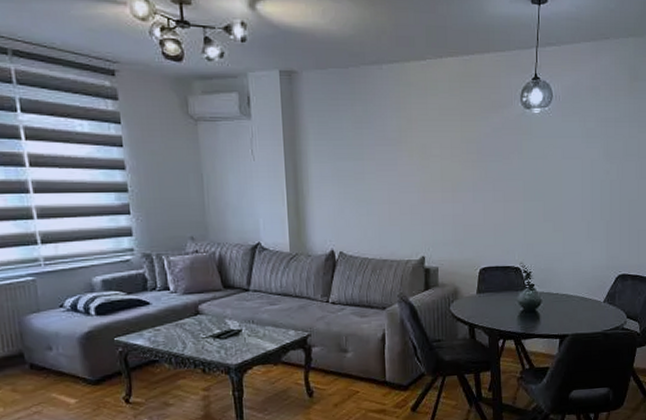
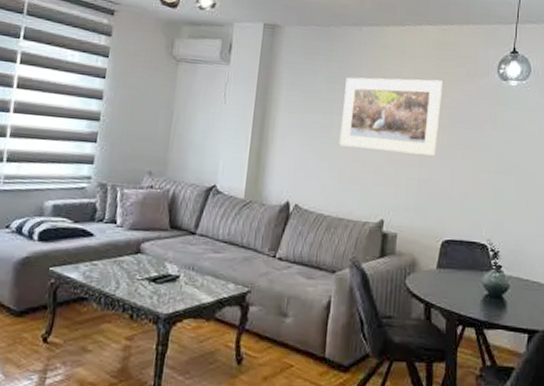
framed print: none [372,115,469,192] -> present [339,77,442,156]

